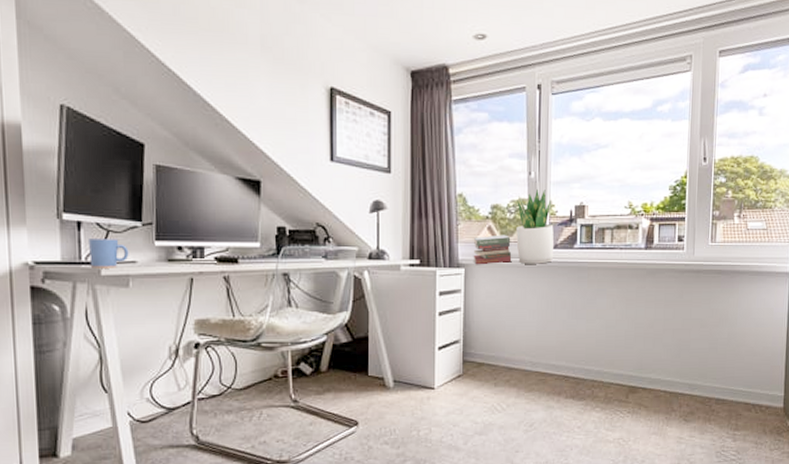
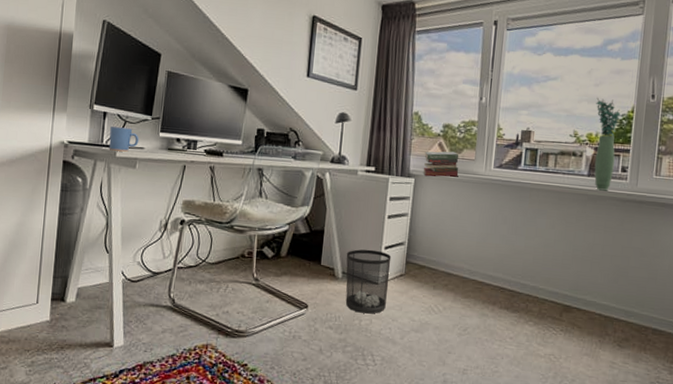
waste bin: none [396,352,447,423] -> present [345,249,392,314]
planter: present [516,189,554,264] -> none [464,113,500,181]
vase: none [649,165,674,263] -> present [594,98,621,191]

